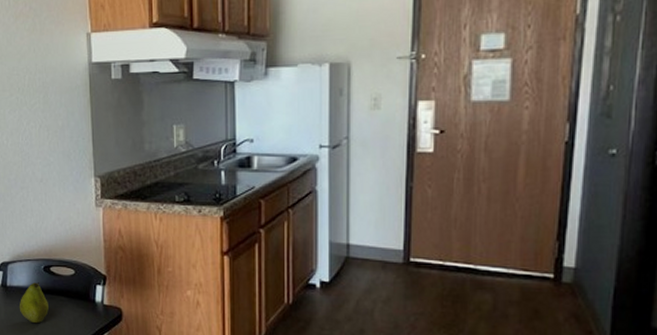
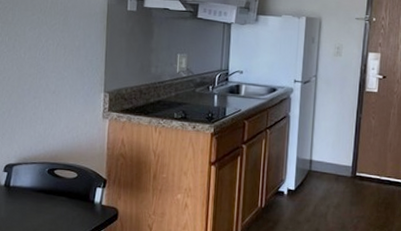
fruit: present [19,282,49,324] -> none [20,183,49,222]

